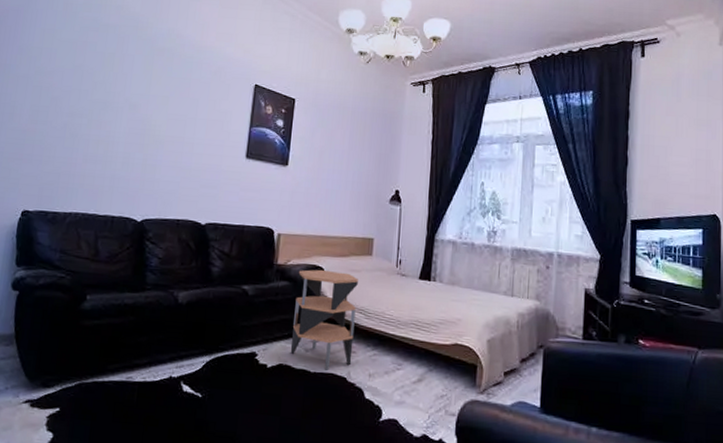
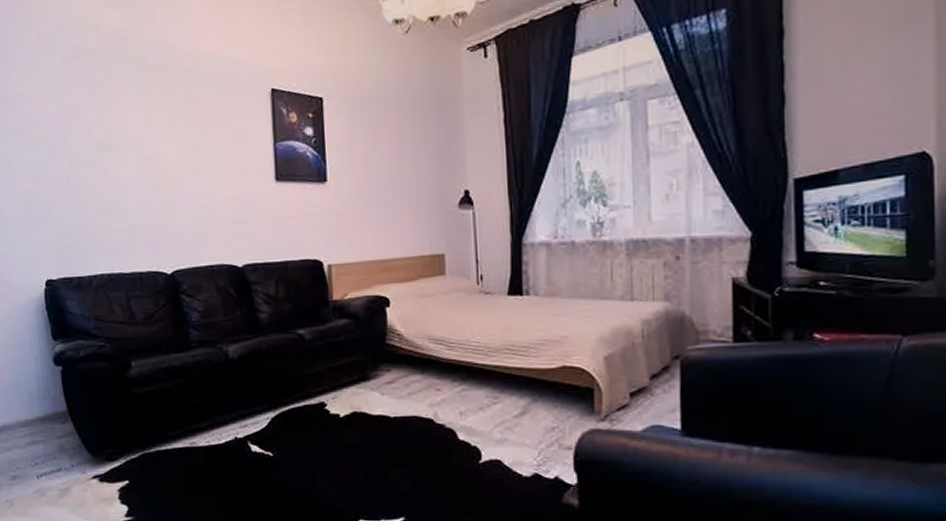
side table: present [290,269,358,371] -> none [359,299,437,413]

